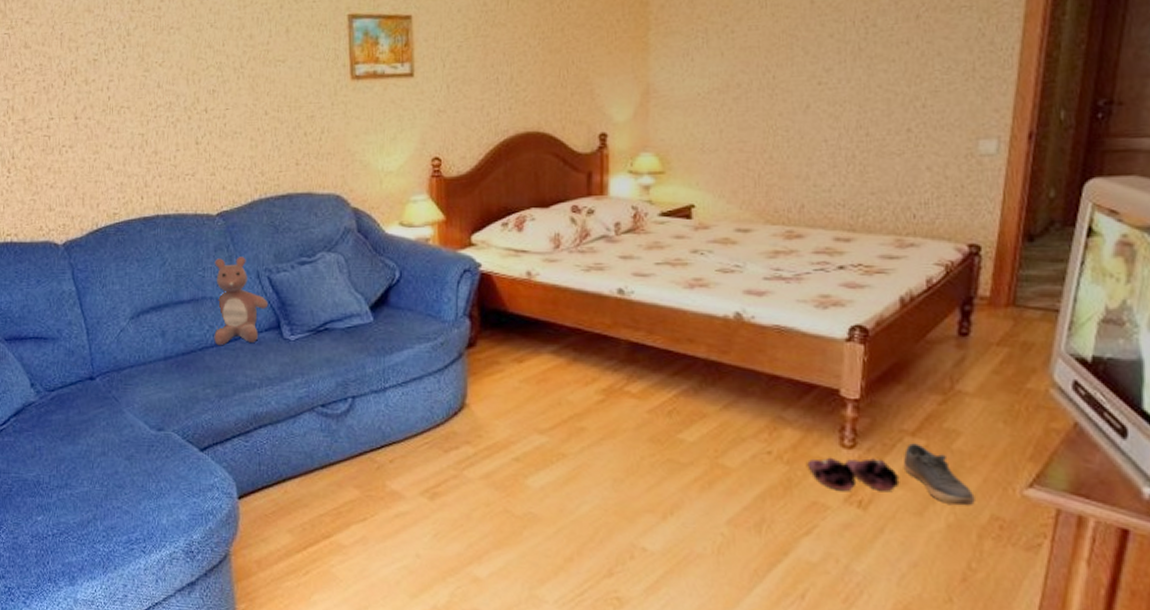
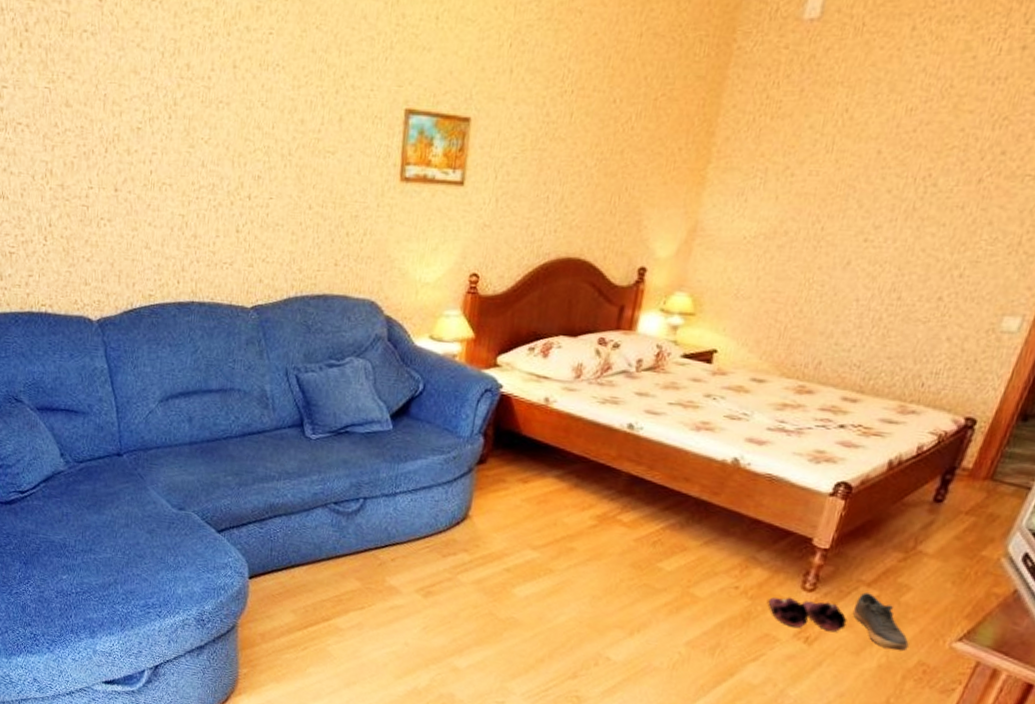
stuffed animal: present [214,257,269,346] -> none [238,352,294,438]

